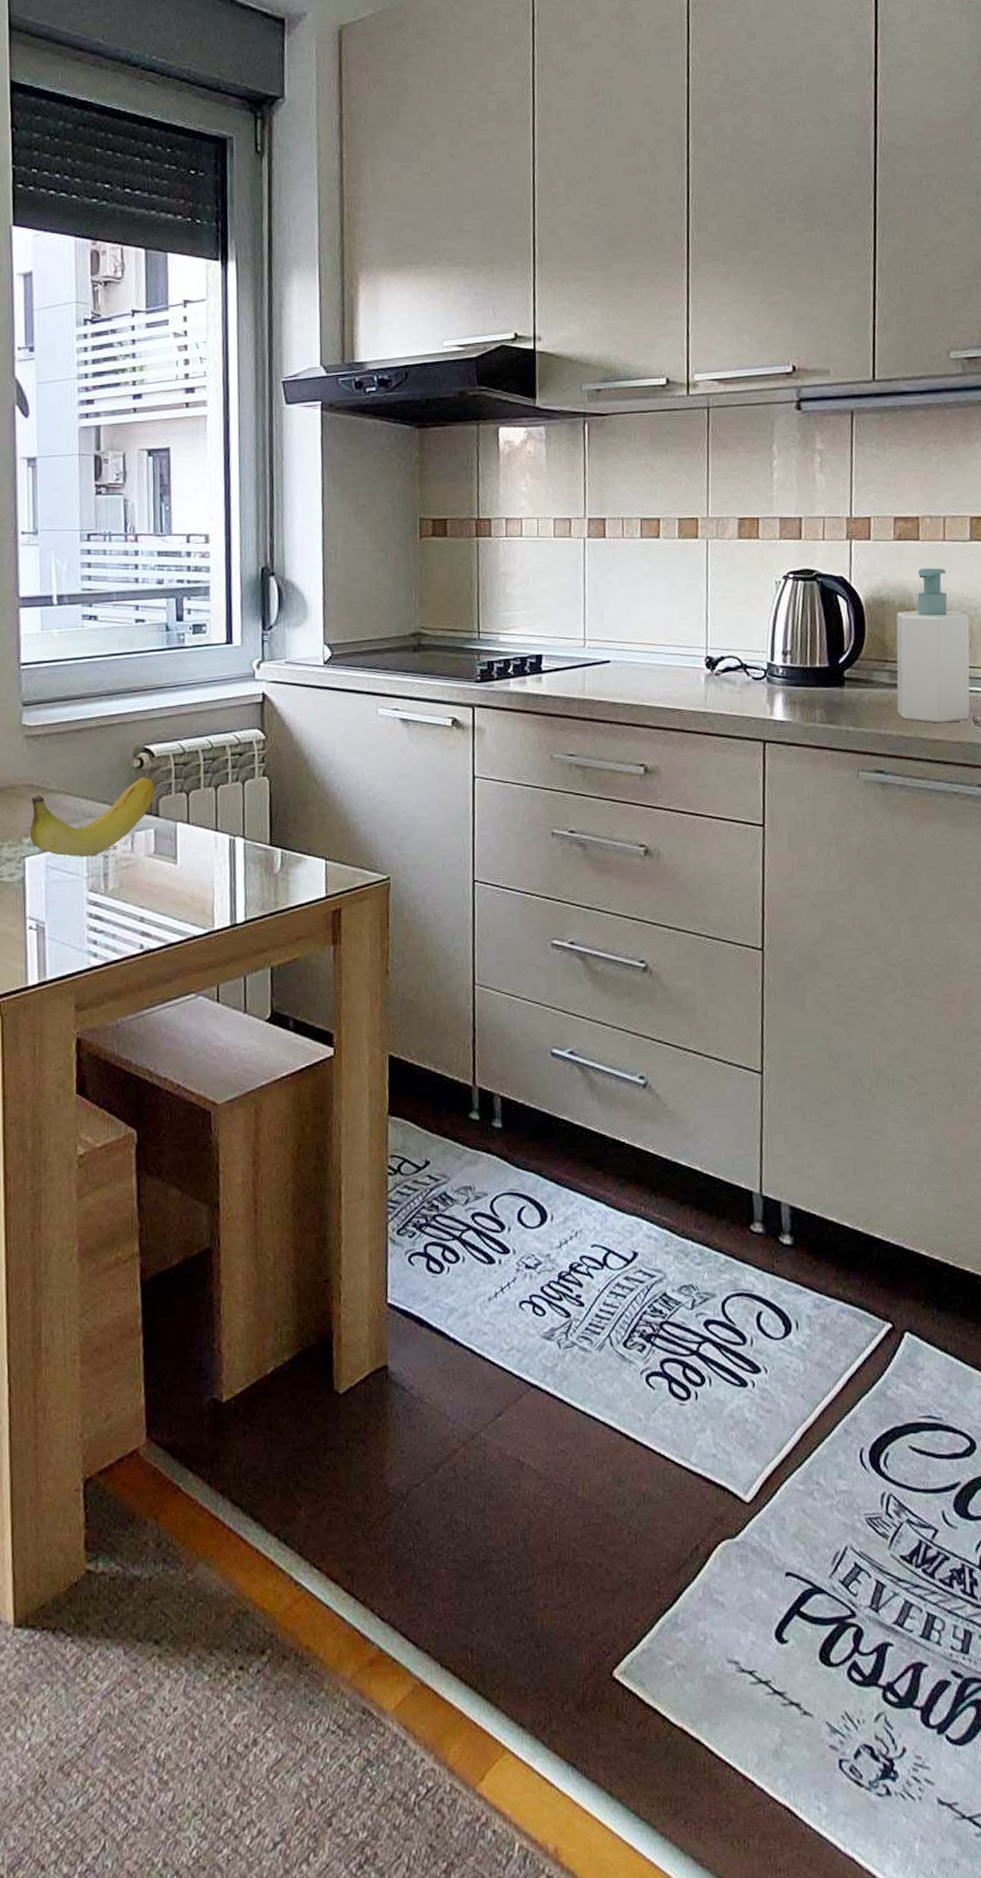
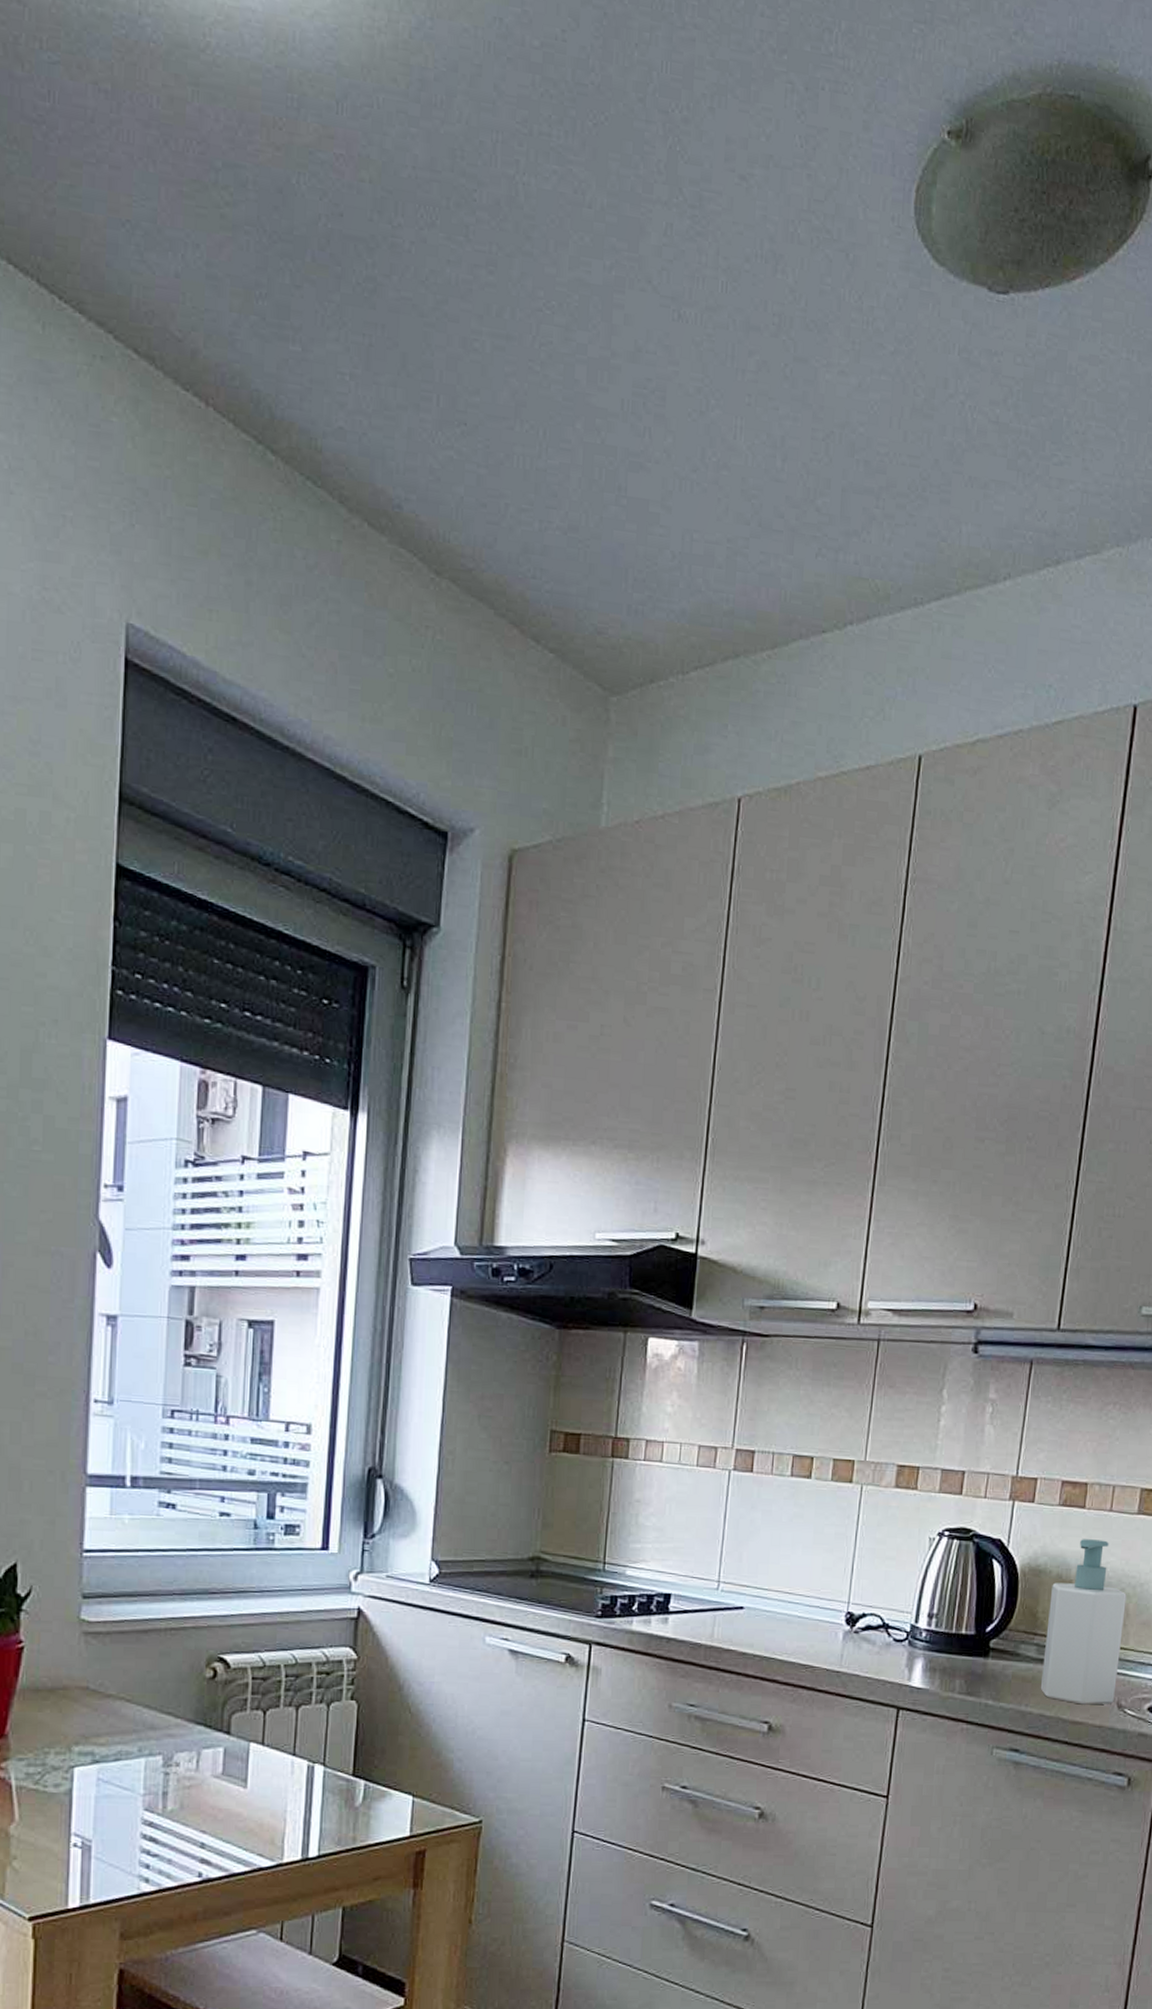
fruit: present [29,776,155,857] -> none [80,1689,228,1773]

